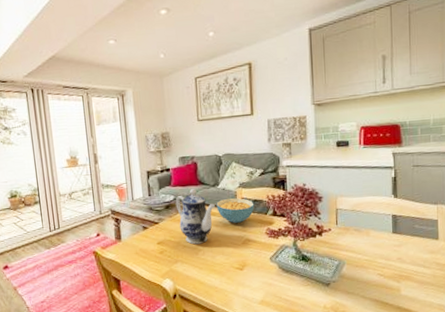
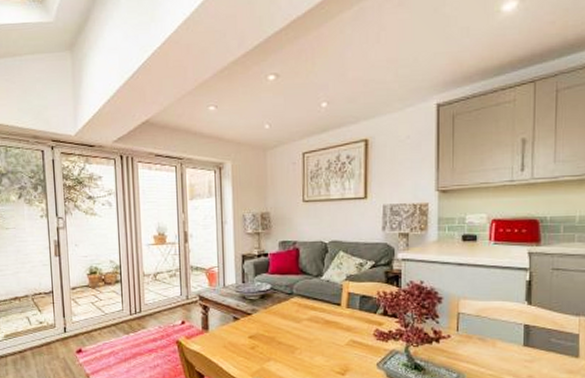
teapot: present [175,188,215,245] -> none [272,277,317,342]
cereal bowl: present [216,198,255,223] -> none [318,291,362,321]

